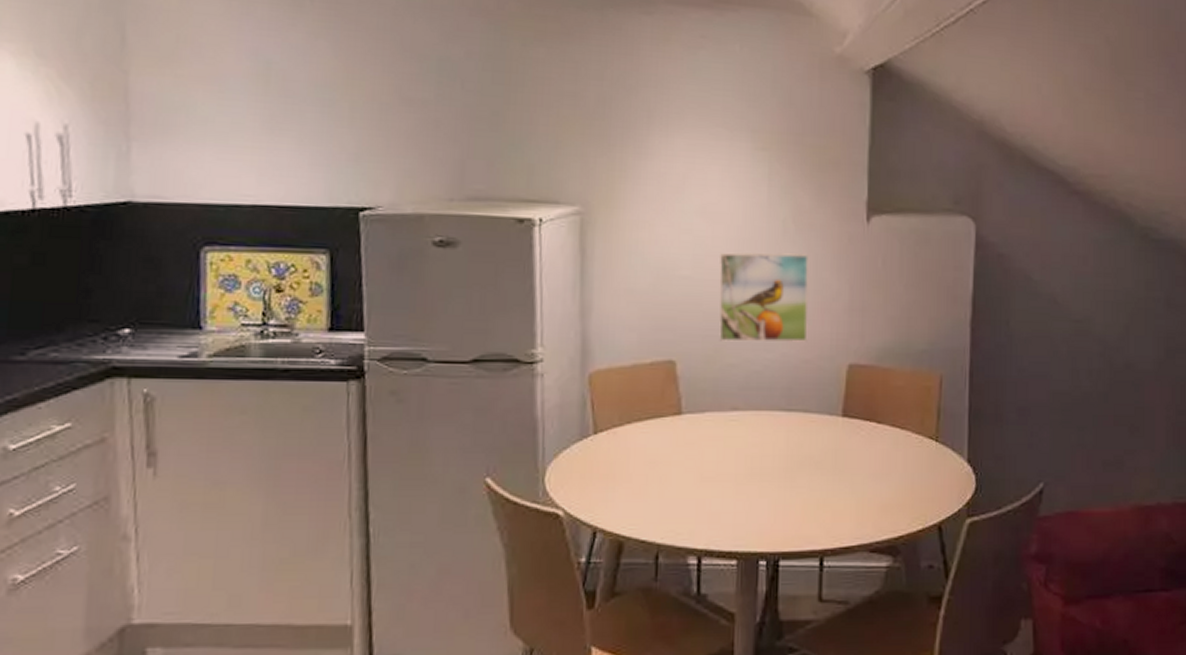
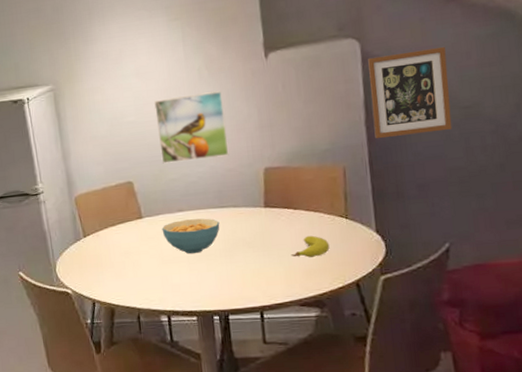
cereal bowl: none [706,423,784,472] -> present [162,218,220,254]
fruit: none [866,459,913,488] -> present [291,235,330,258]
picture frame: none [979,244,1063,346] -> present [368,46,453,139]

